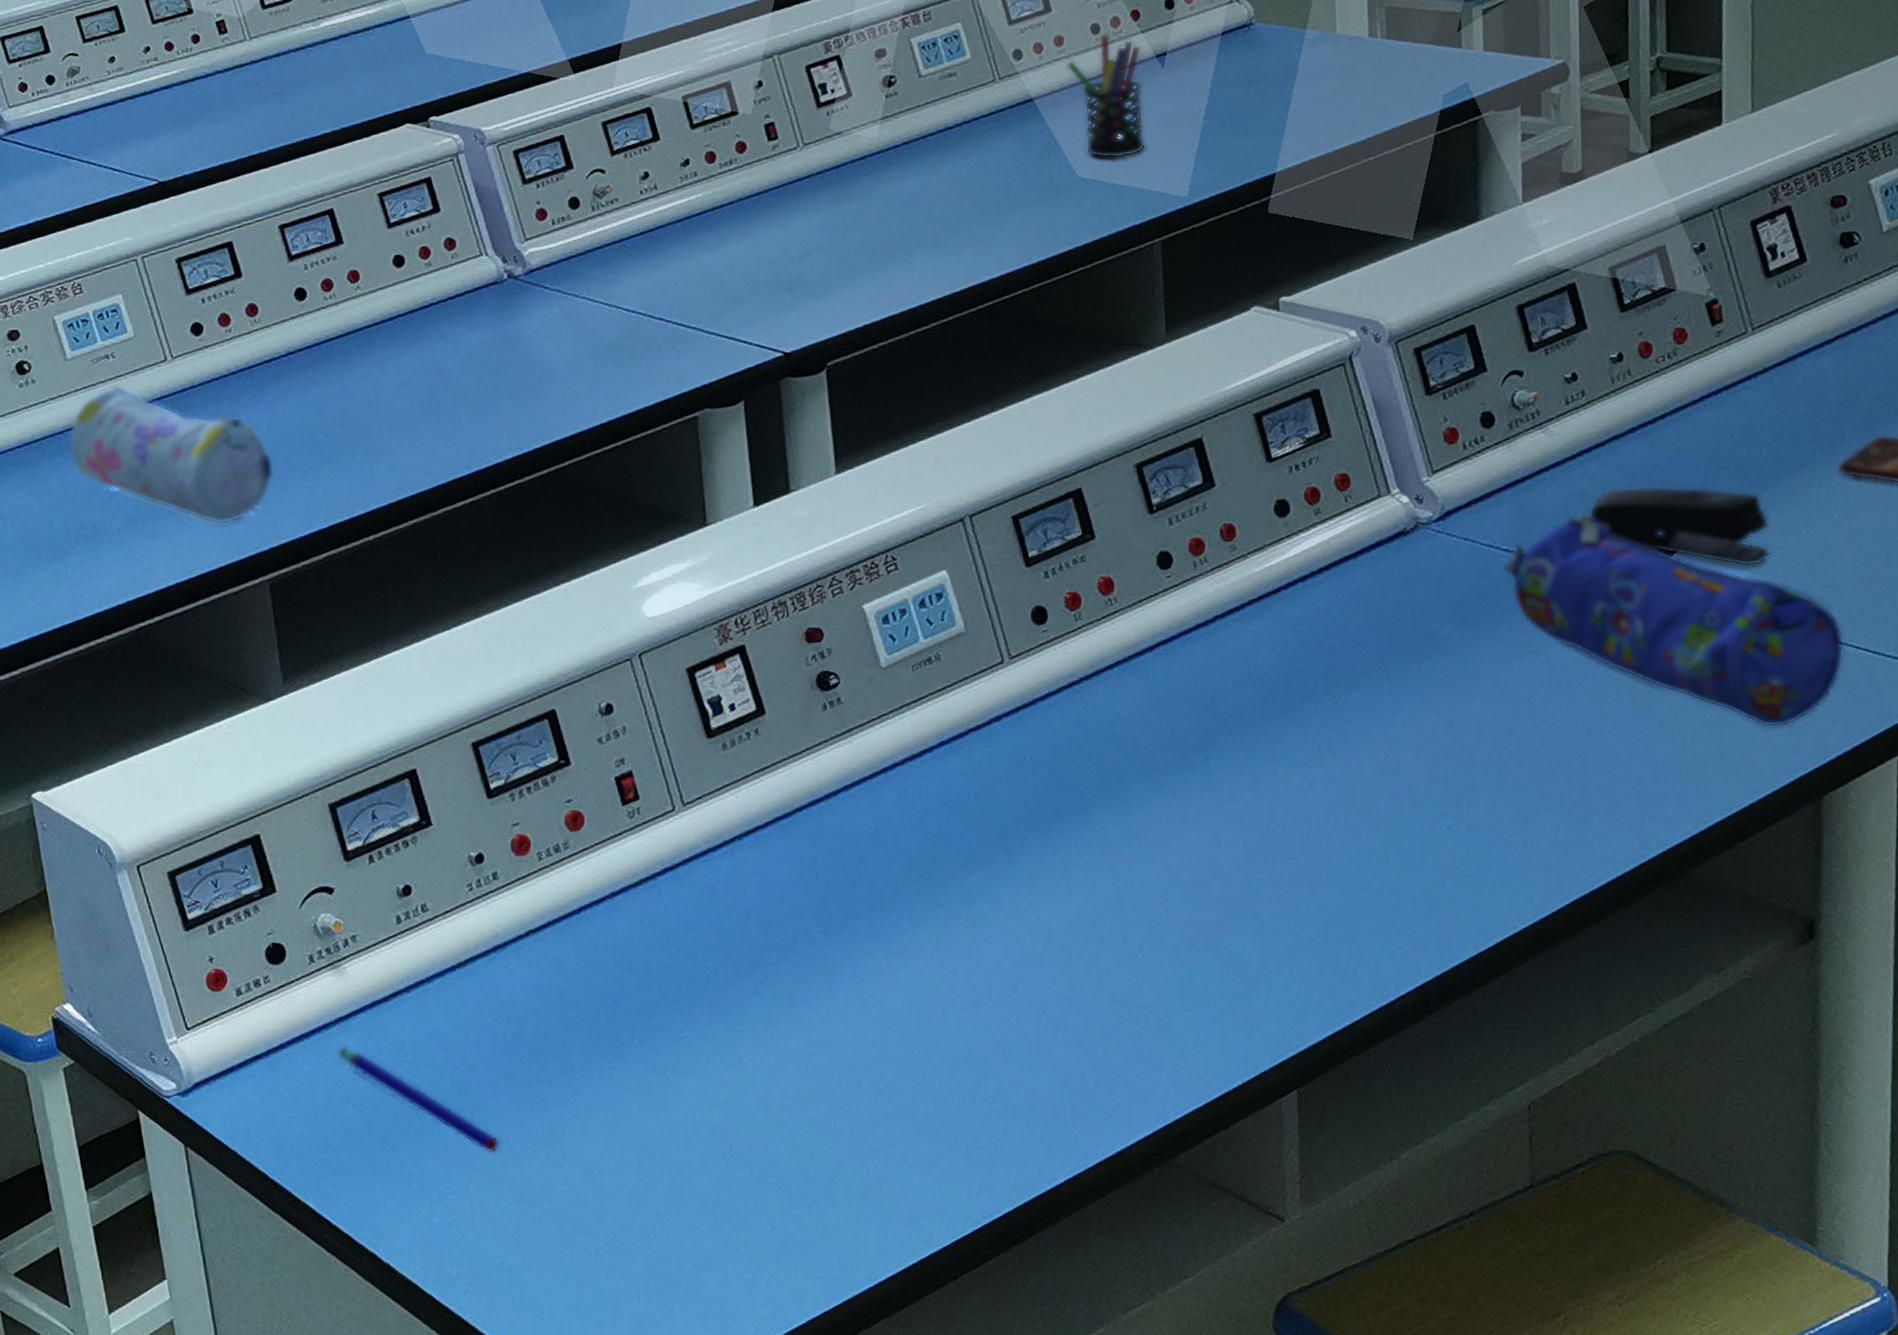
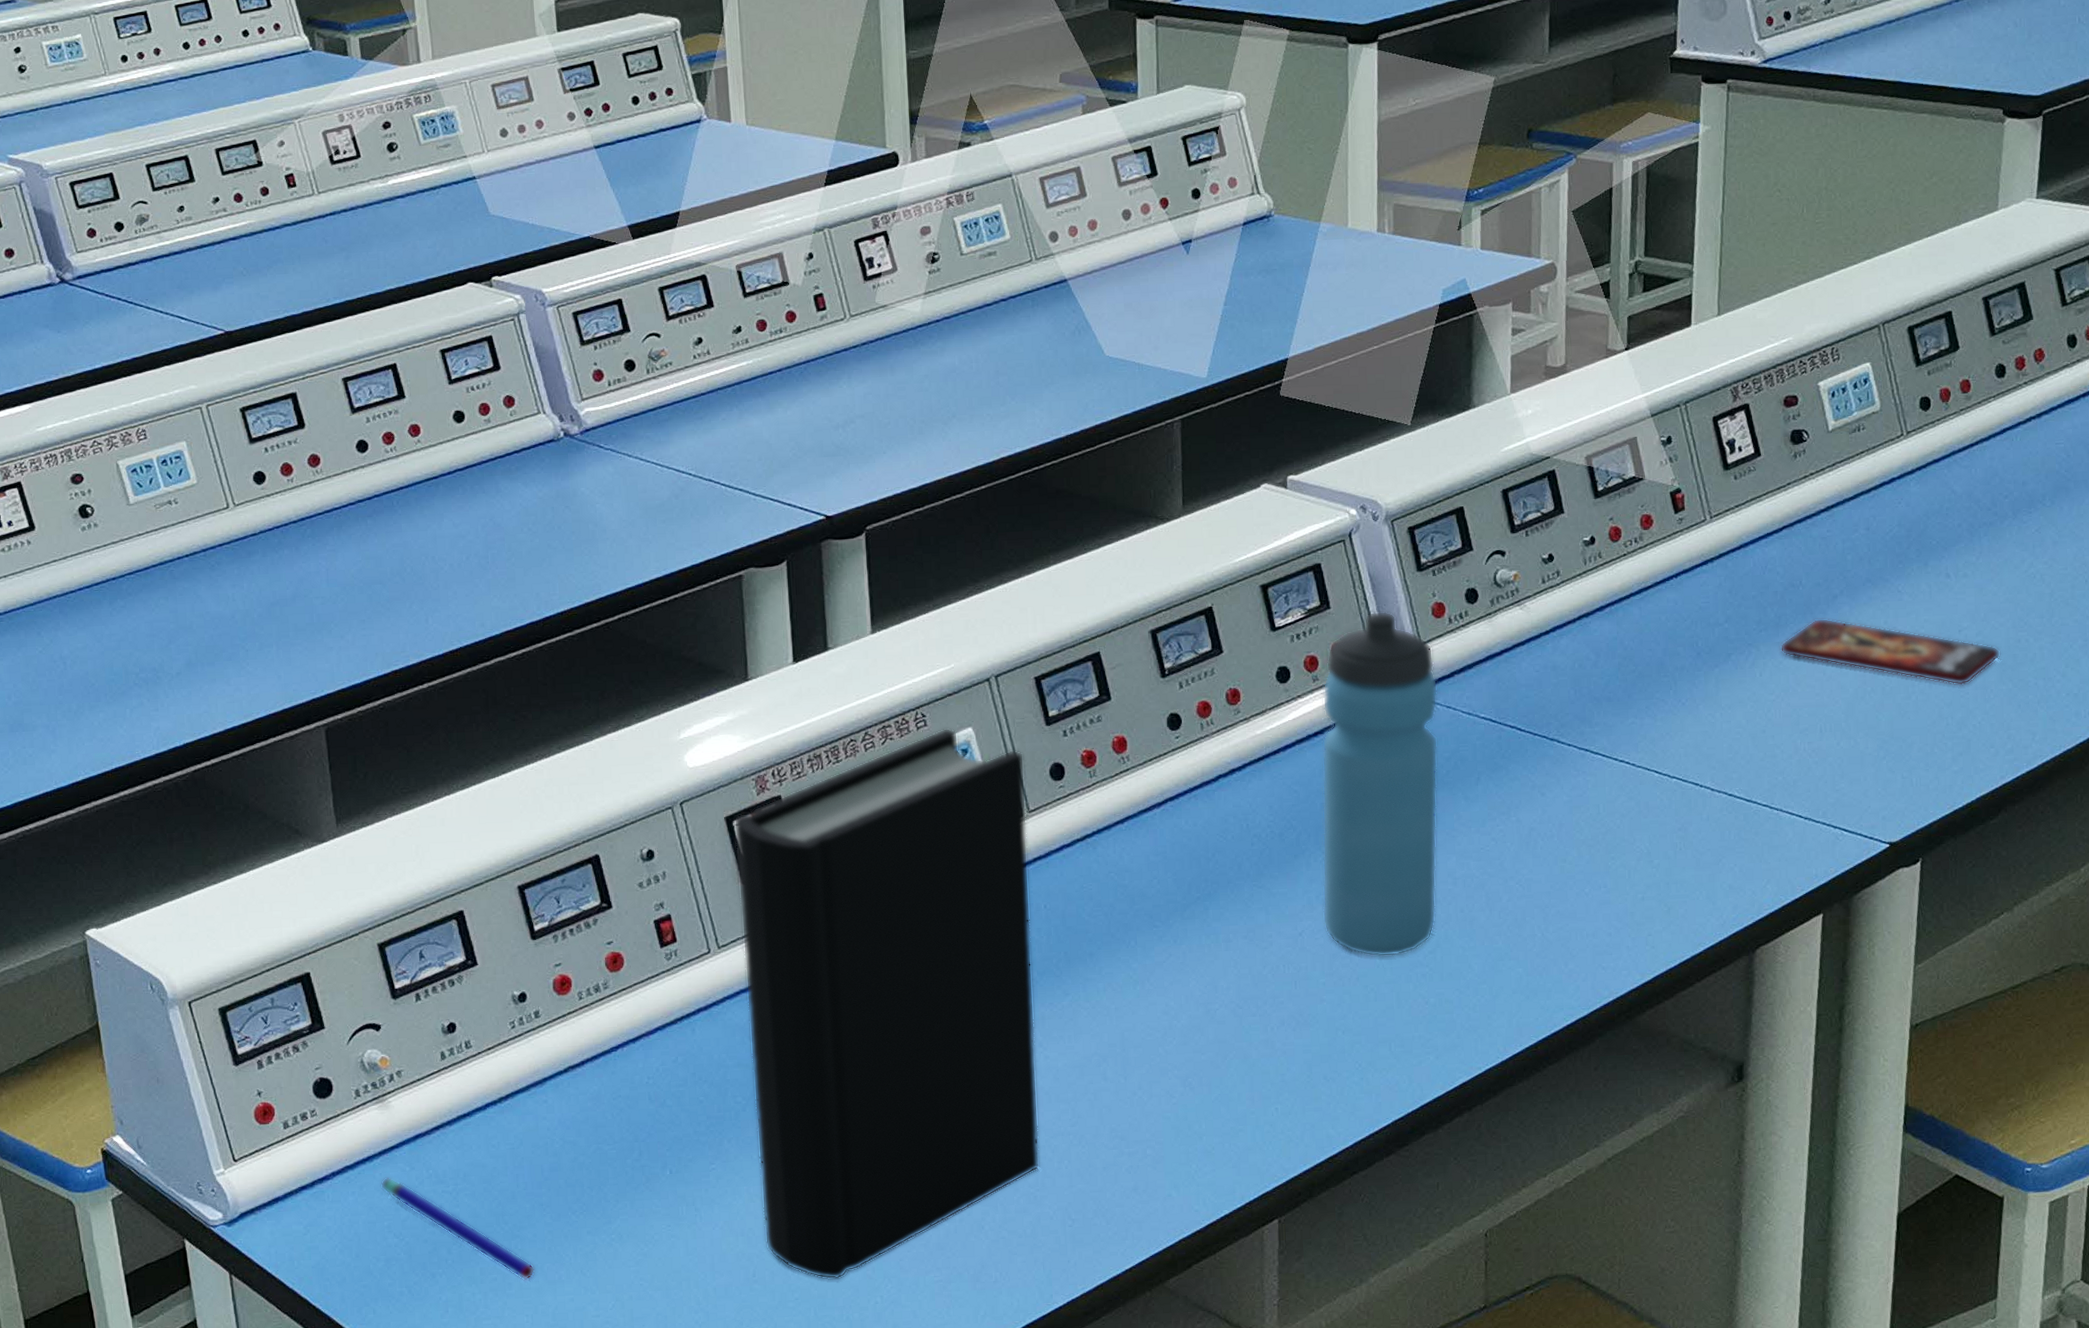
pencil case: present [68,385,274,525] -> none [129,531,332,670]
book: none [696,571,1034,1154] -> present [734,727,1040,1280]
pen holder: present [1065,33,1146,159] -> none [1098,219,1170,340]
water bottle: none [1326,438,1461,808] -> present [1322,611,1438,957]
pencil case: present [1502,512,1845,728] -> none [1480,684,1780,887]
stapler: present [1589,486,1771,567] -> none [1559,661,1719,738]

